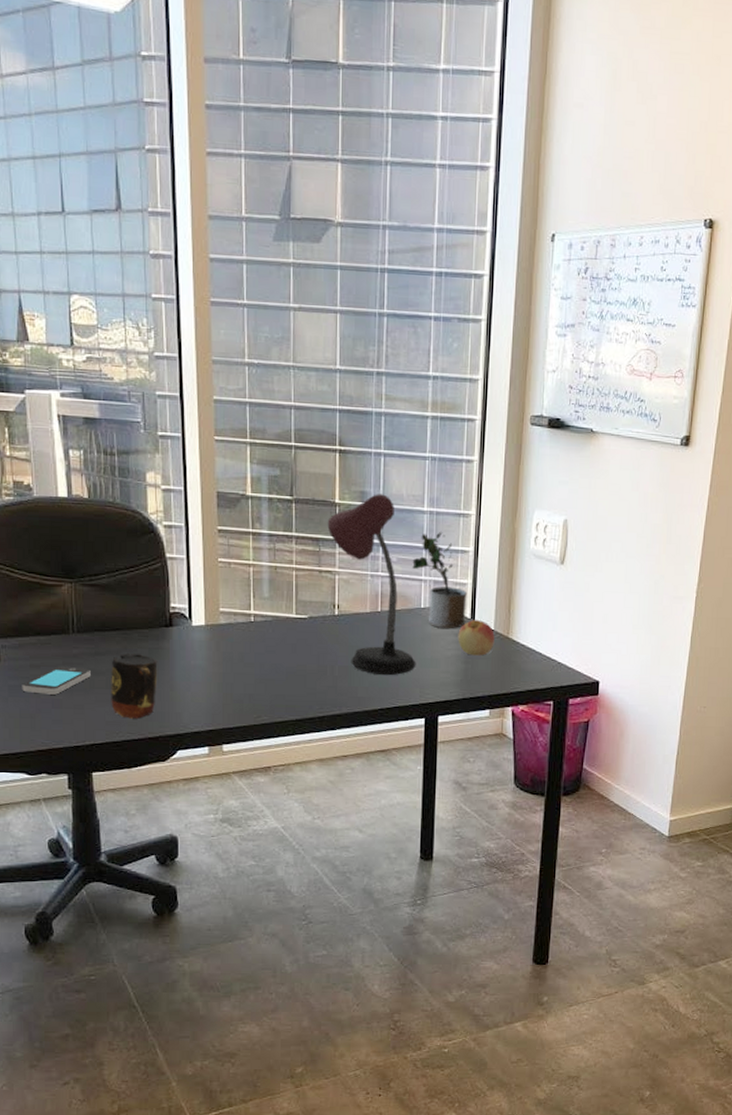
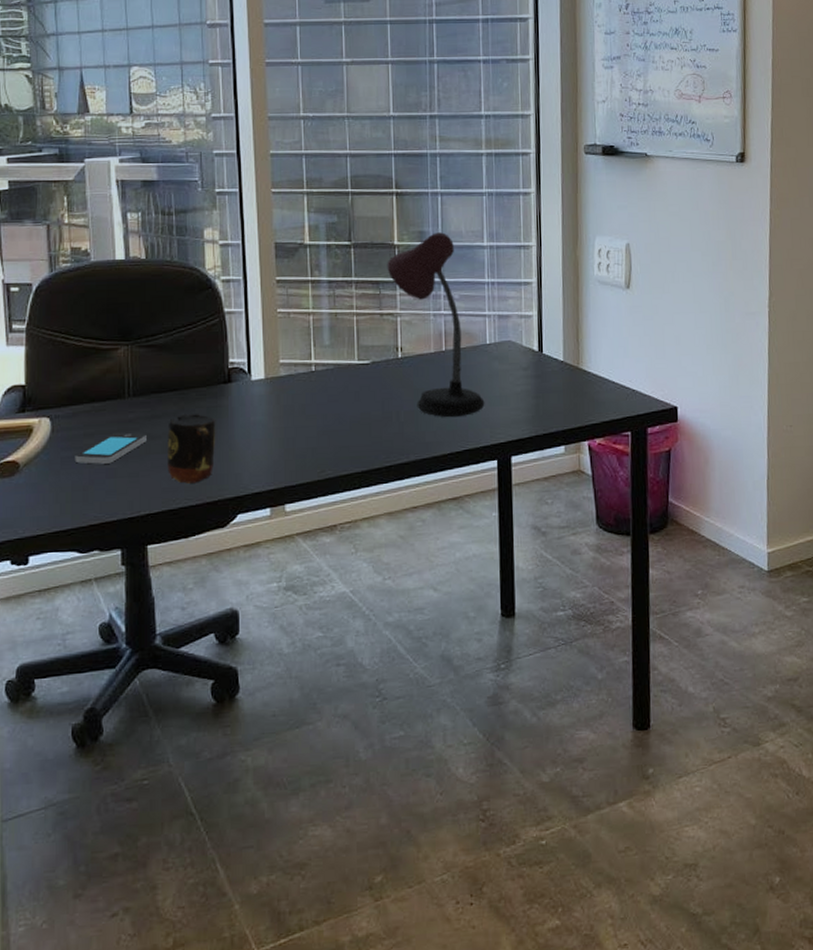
potted plant: present [412,531,467,628] -> none [475,264,534,363]
apple: present [458,620,495,656] -> none [526,352,565,390]

